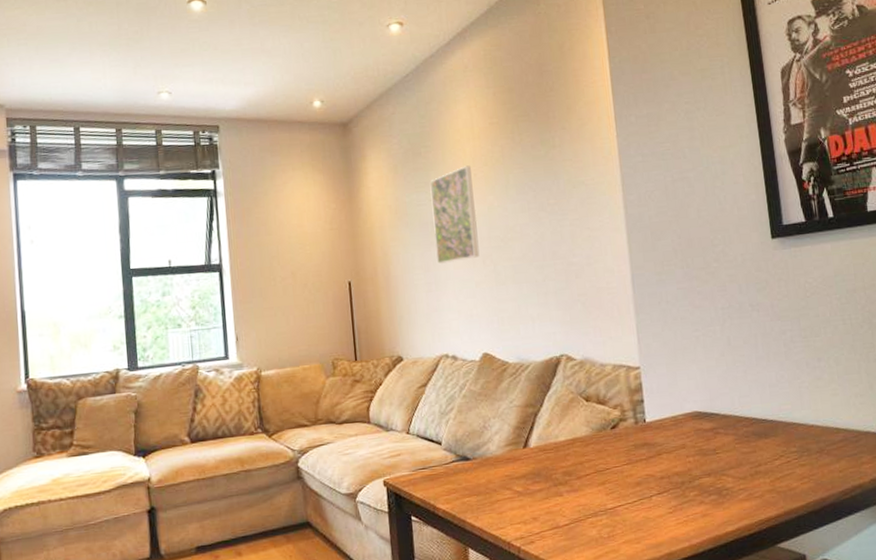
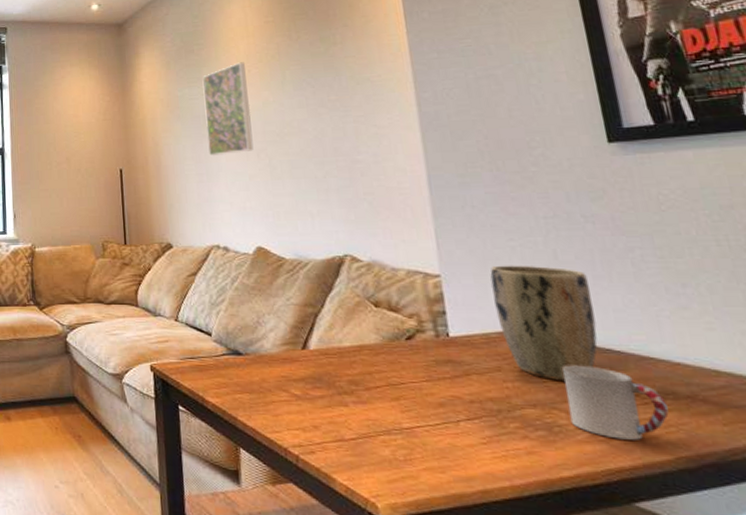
plant pot: none [679,352,757,451] -> present [490,265,598,382]
cup: none [731,435,804,494] -> present [562,365,669,440]

